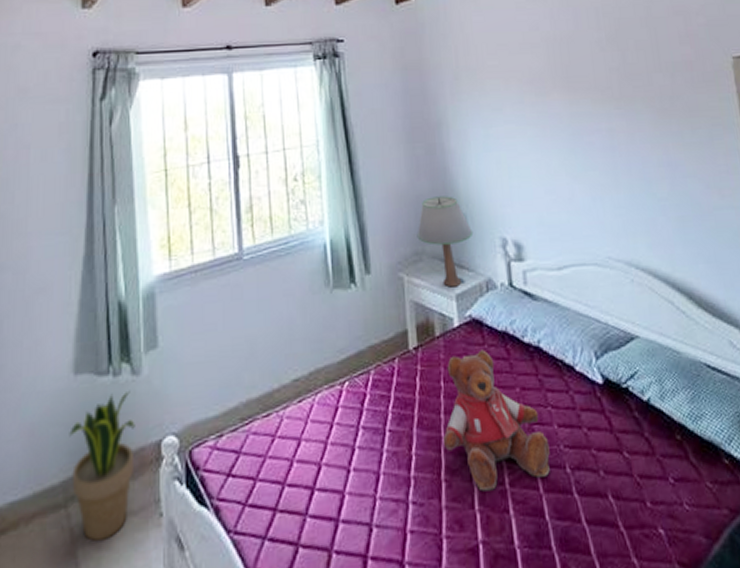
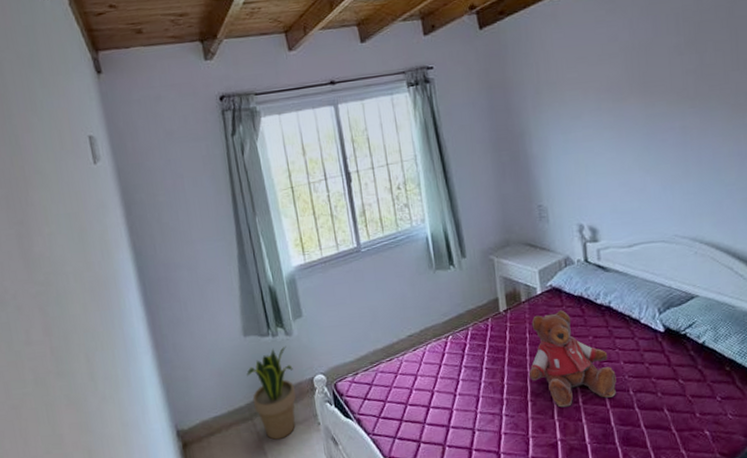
table lamp: present [416,196,474,288] -> none [504,193,554,265]

